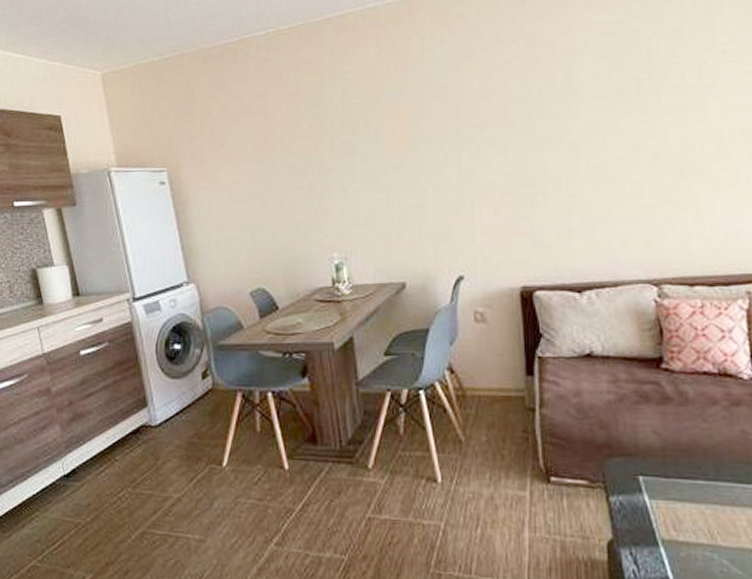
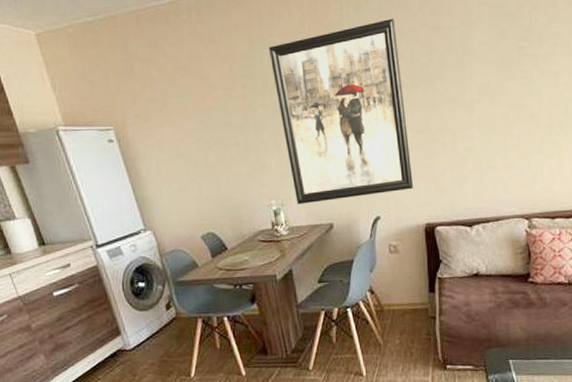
wall art: none [340,50,505,258] -> present [268,18,413,204]

